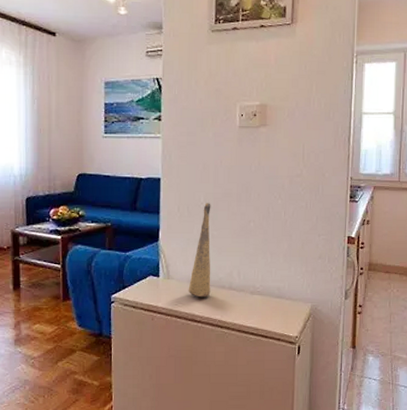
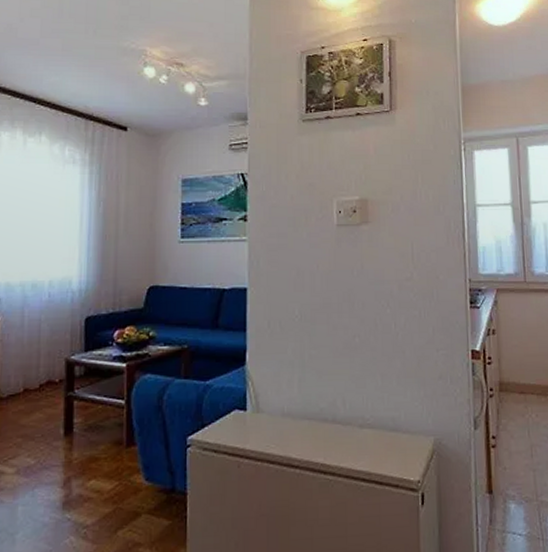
decorative vase: present [188,202,211,298] -> none [282,314,310,435]

